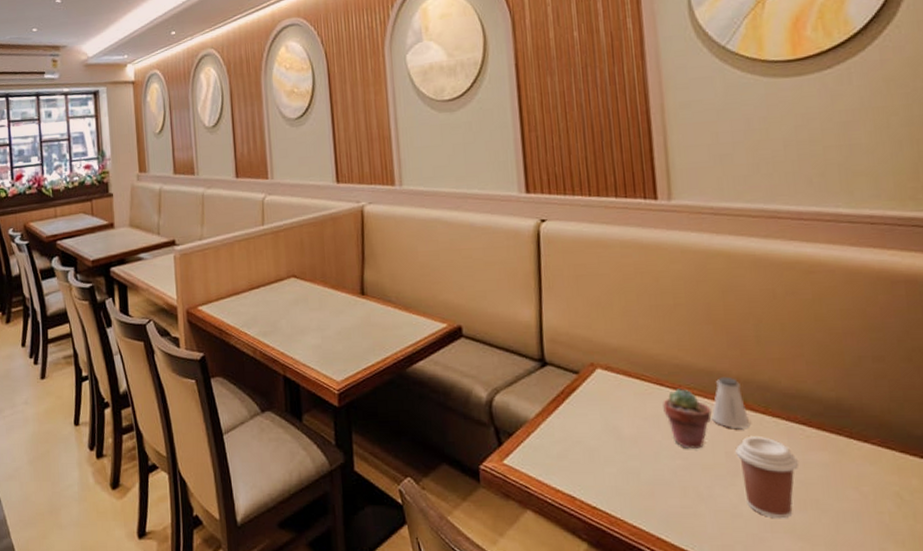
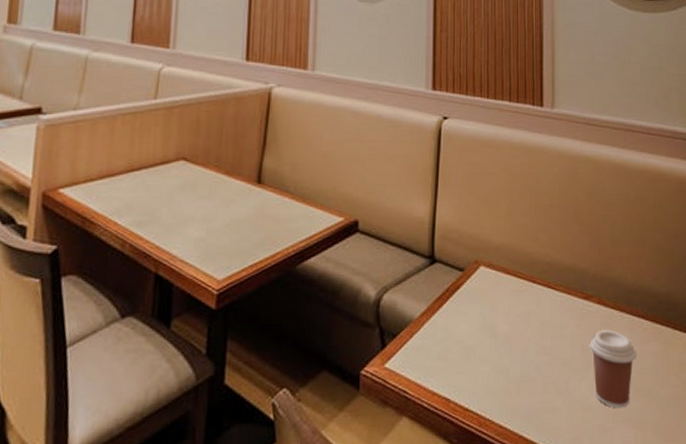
potted succulent: present [663,389,712,449] -> none [534,285,573,344]
saltshaker: present [711,376,750,428] -> none [573,274,602,323]

